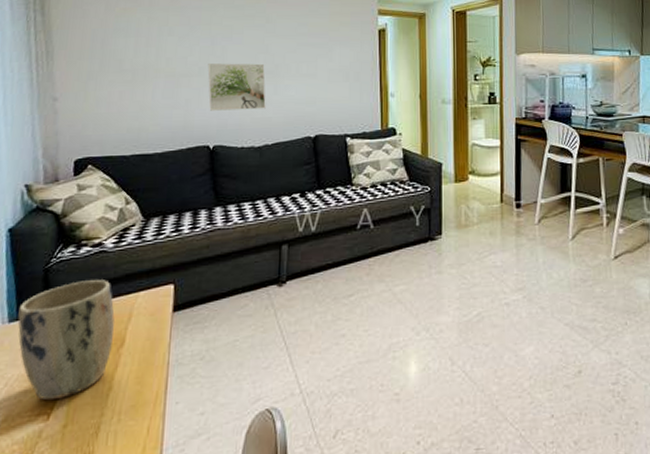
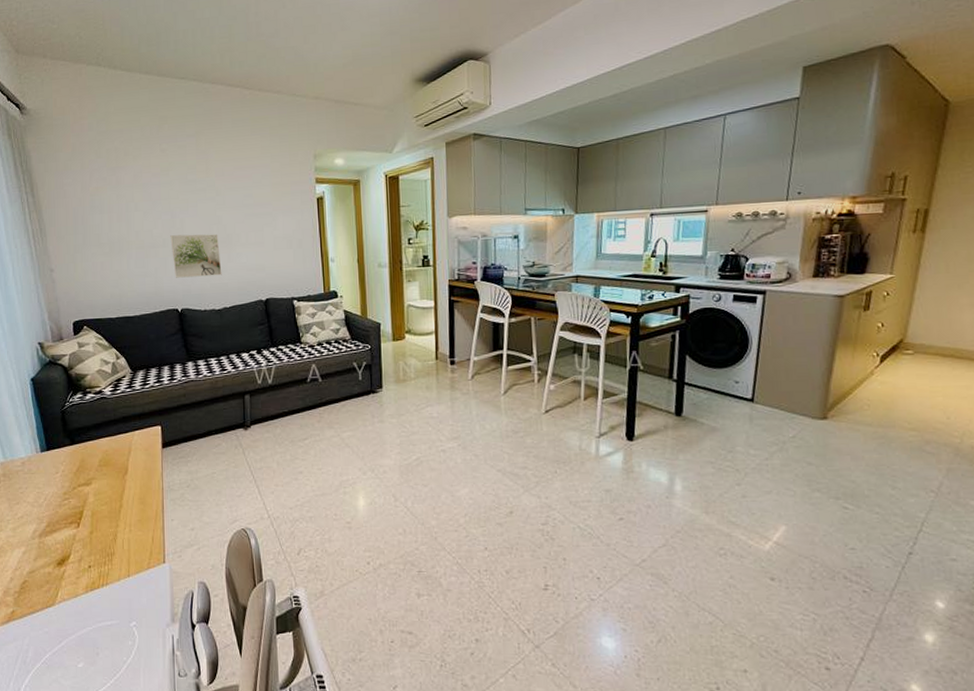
plant pot: present [17,280,115,401] -> none [47,421,119,513]

